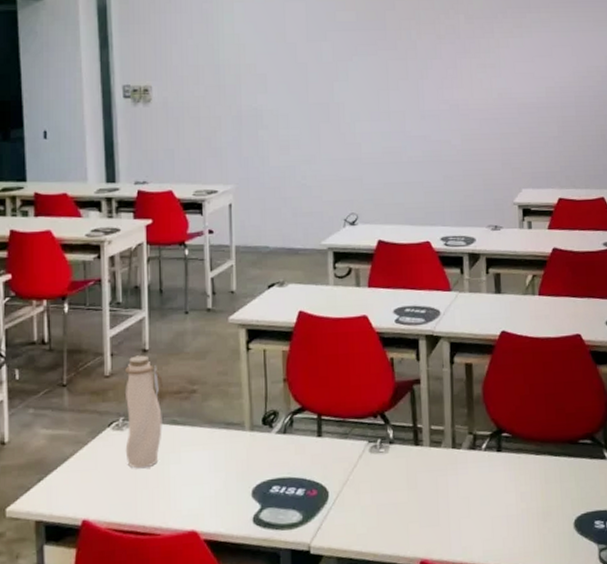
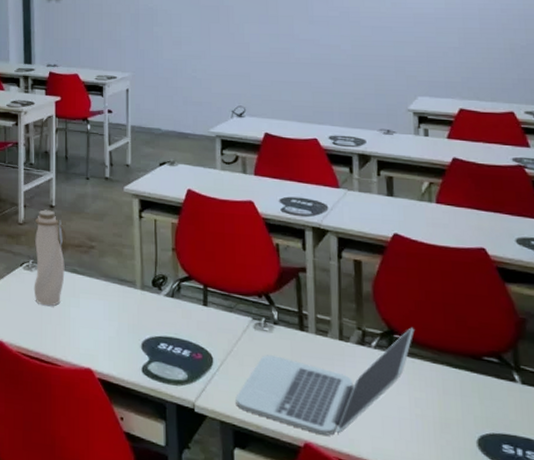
laptop: none [352,423,520,549] -> present [236,327,415,436]

